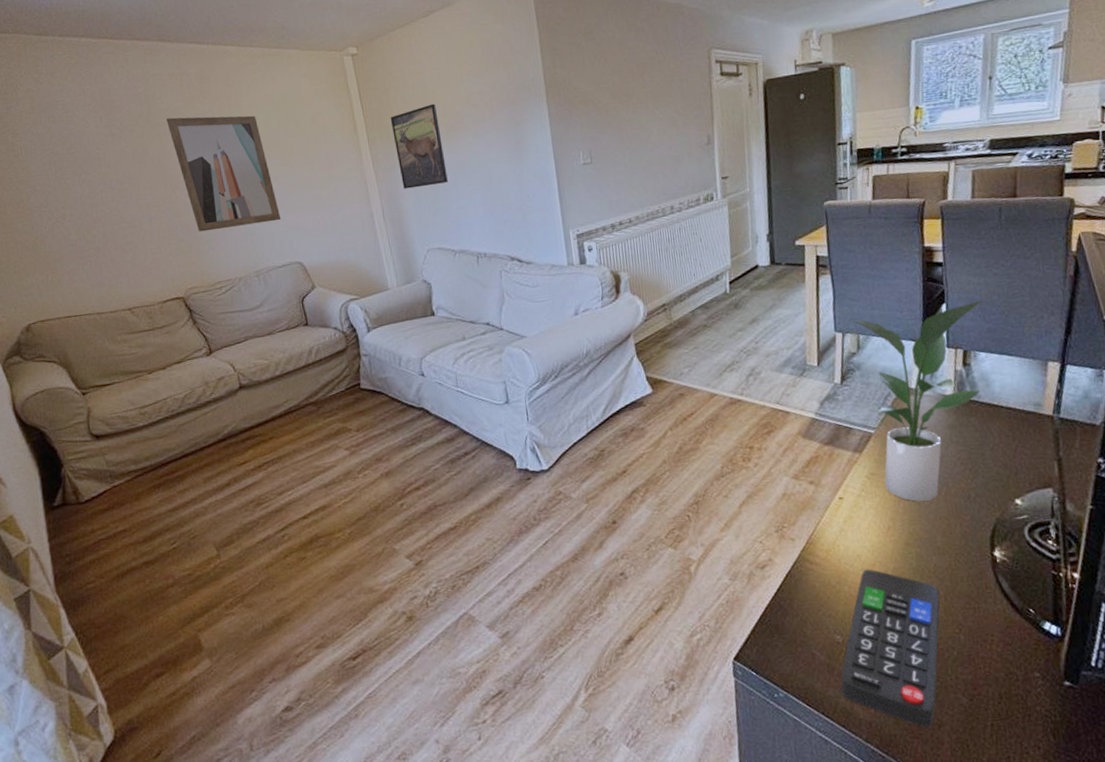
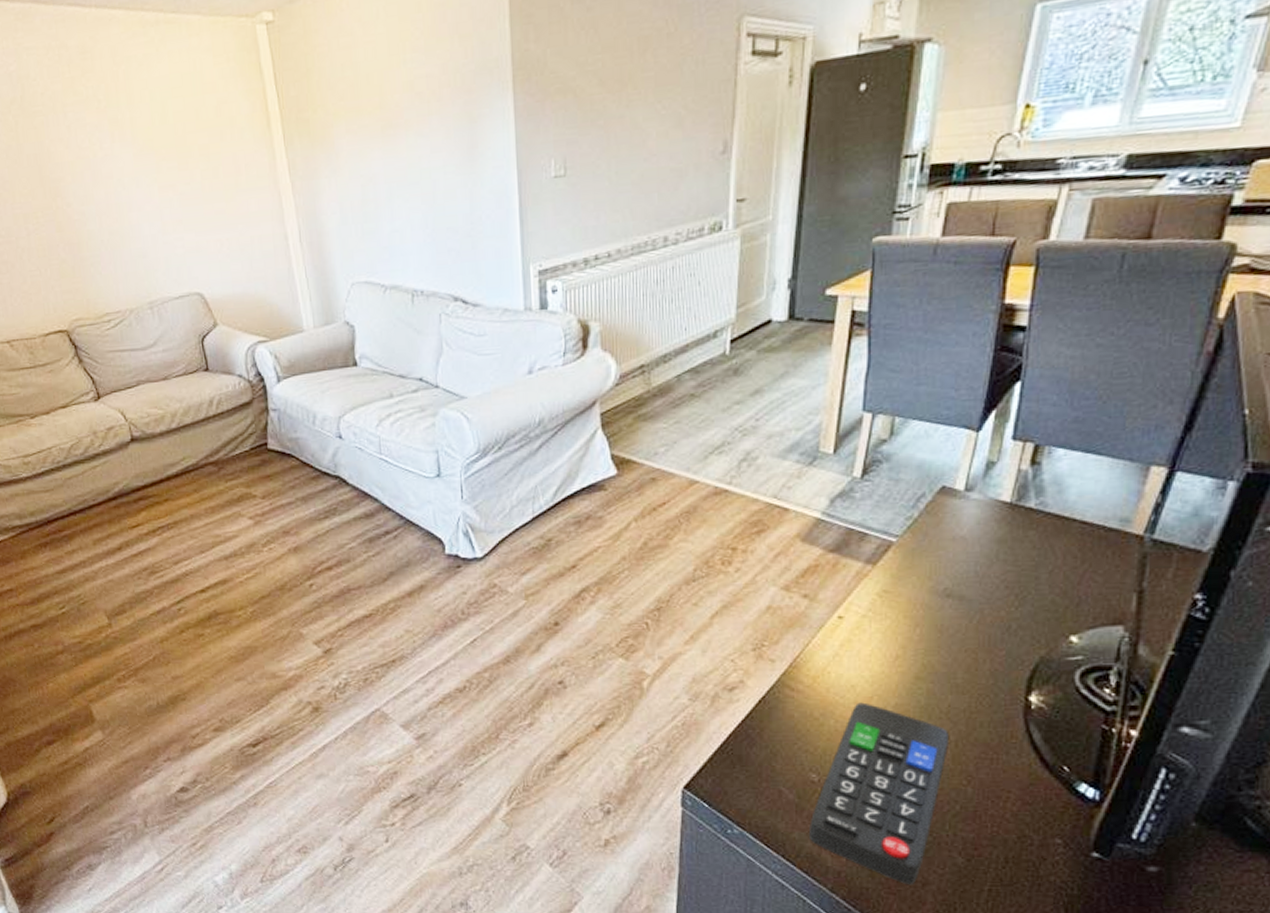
wall art: present [166,115,281,232] -> none [43,103,179,252]
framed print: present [390,103,448,189] -> none [312,90,381,205]
potted plant: present [853,300,982,502] -> none [889,379,1072,629]

